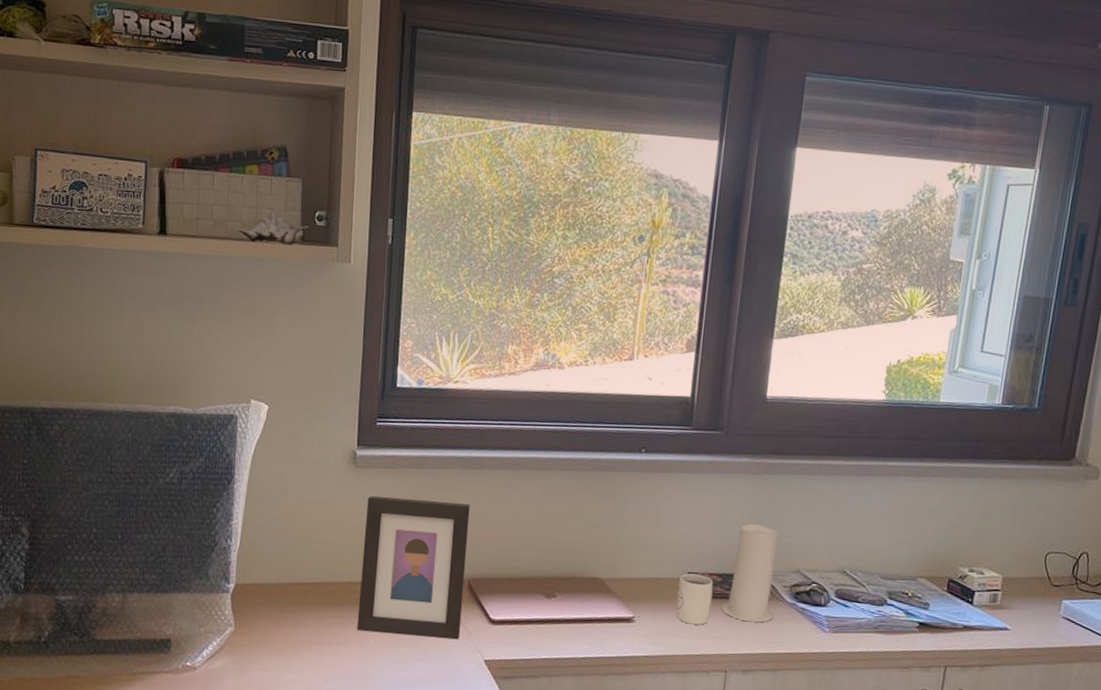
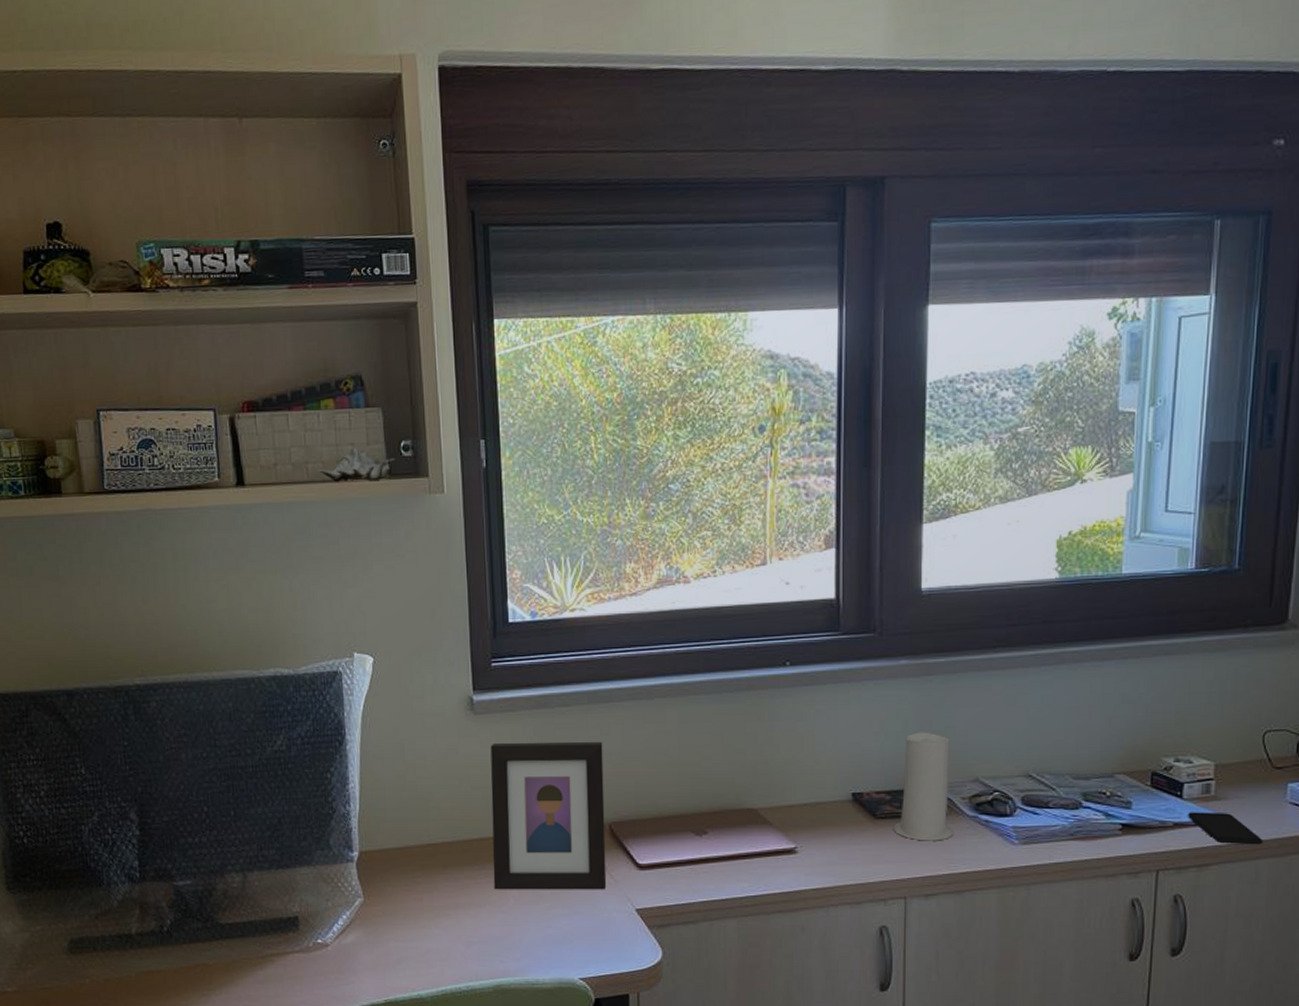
mug: present [676,573,714,625] -> none [841,794,882,850]
mobile phone: none [976,617,1037,652] -> present [1188,812,1263,845]

